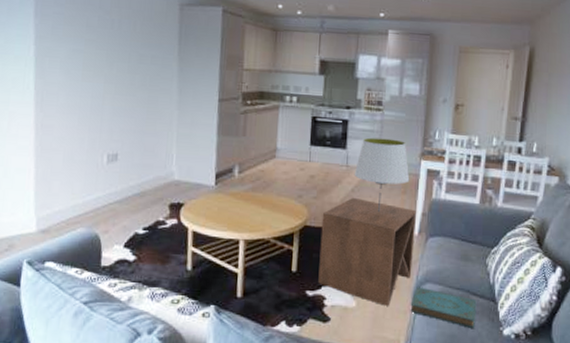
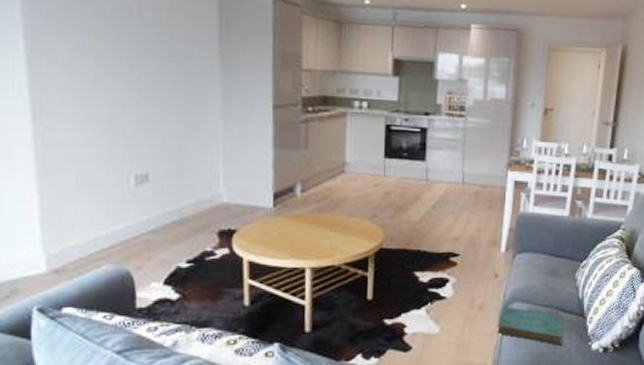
side table: present [318,197,416,306] -> none [397,214,503,329]
table lamp: present [354,137,410,213] -> none [434,147,496,230]

